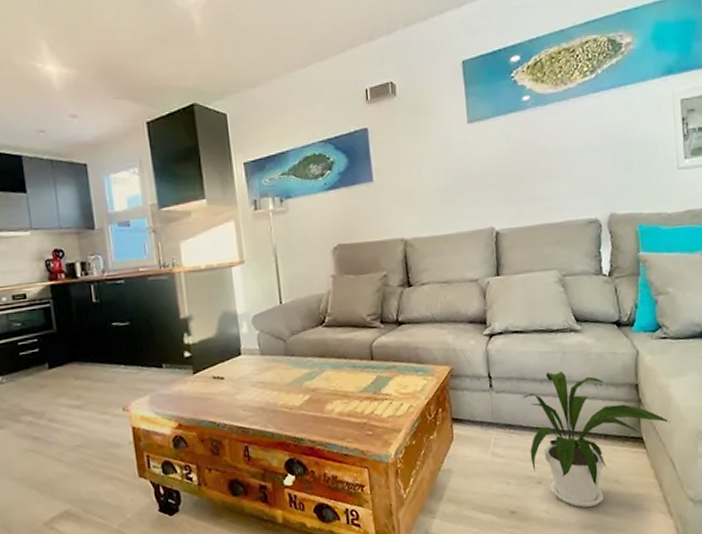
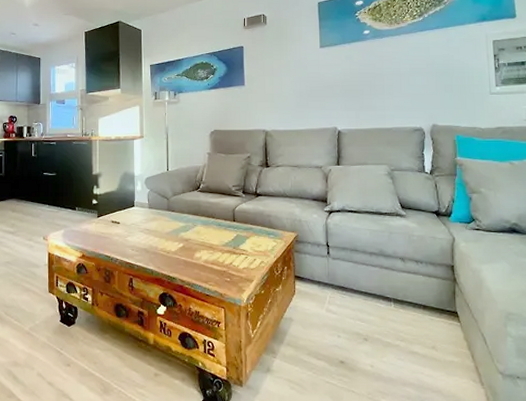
house plant: present [523,371,670,508] -> none [355,247,482,368]

